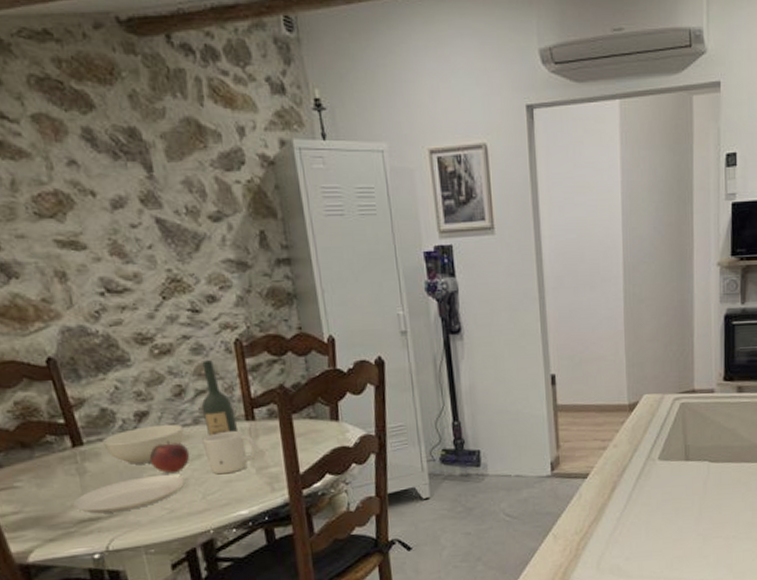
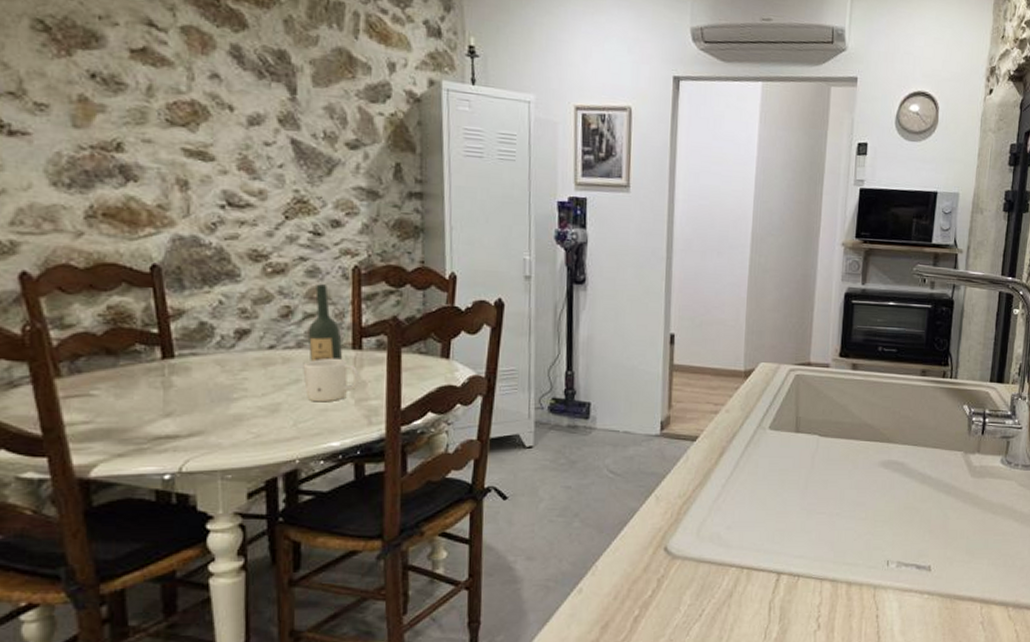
plate: present [73,475,186,514] -> none [151,397,278,432]
bowl: present [101,424,184,465] -> none [194,344,285,384]
fruit: present [149,440,190,474] -> none [243,361,287,397]

